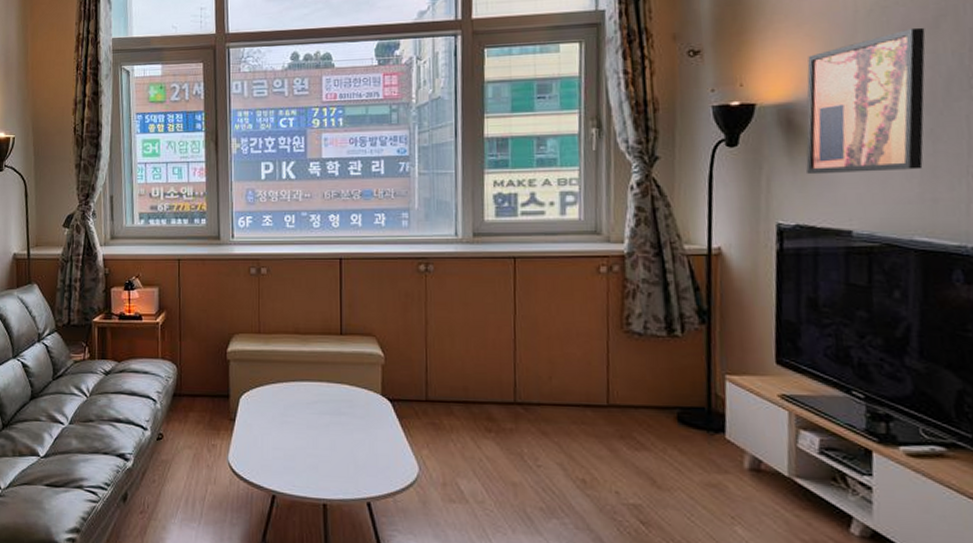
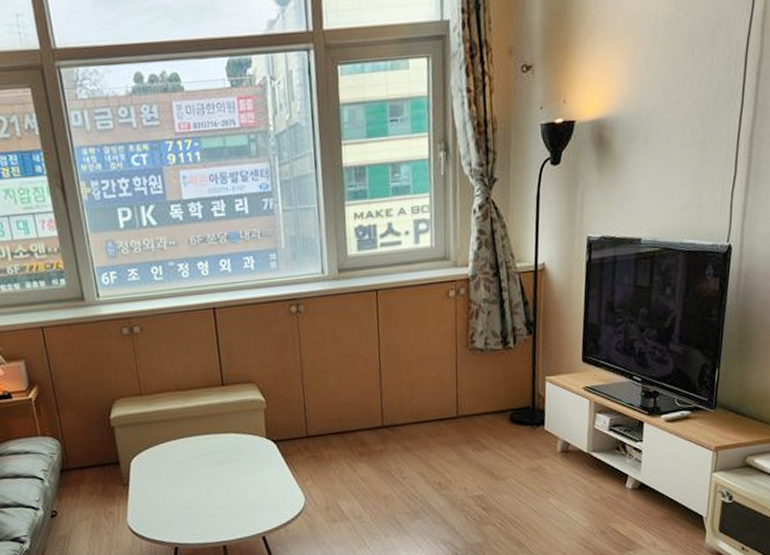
wall art: present [806,27,926,175] -> none [611,39,706,189]

